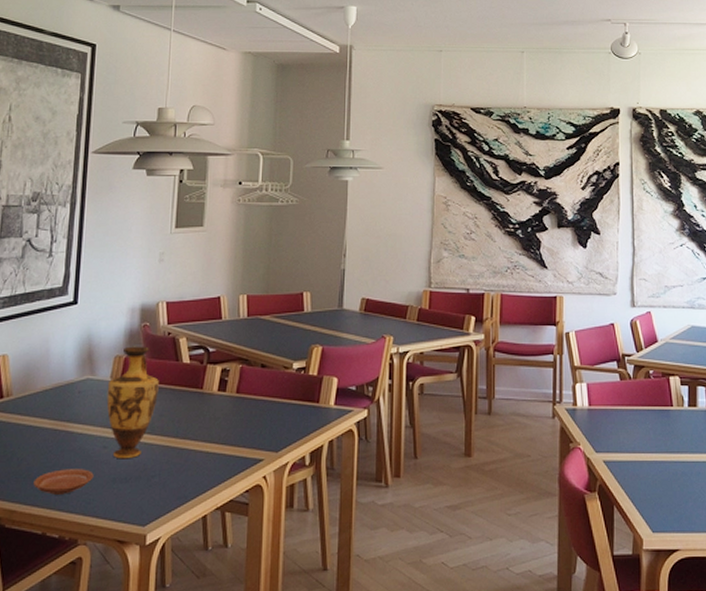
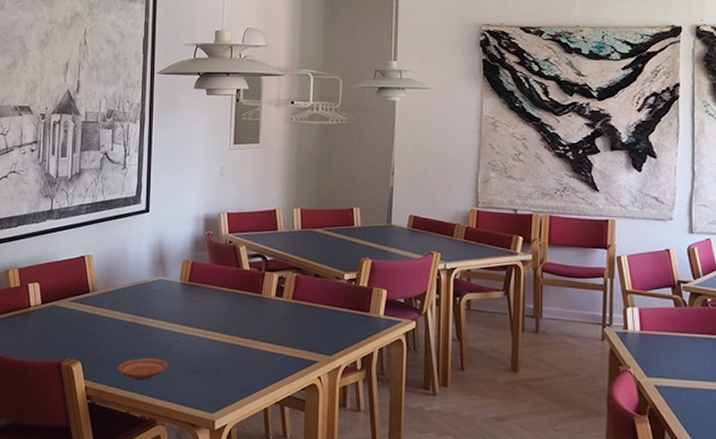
vase: present [106,346,159,459] -> none [177,252,222,353]

